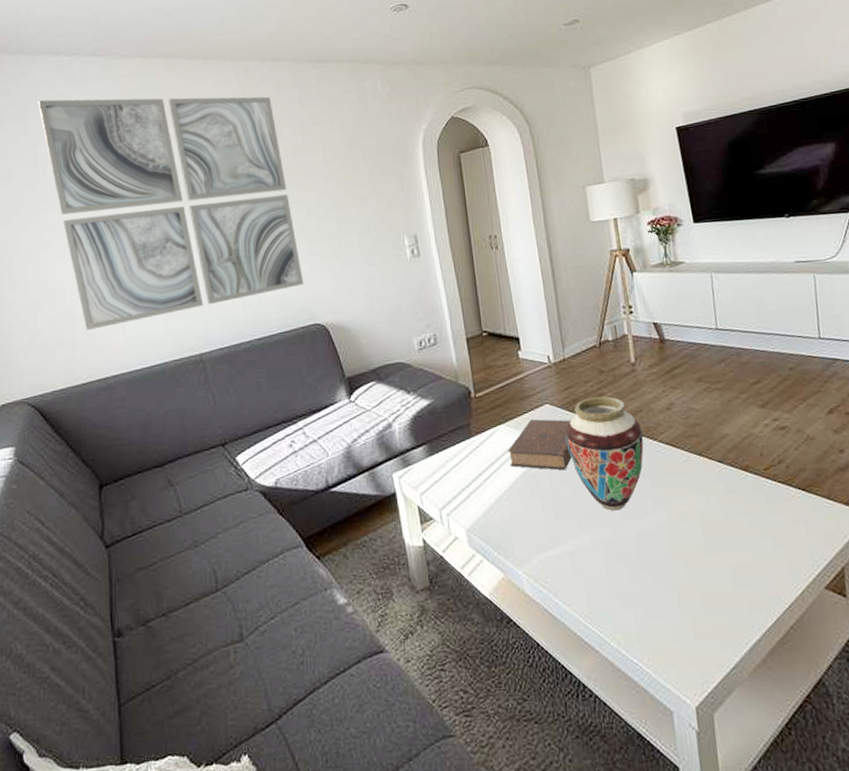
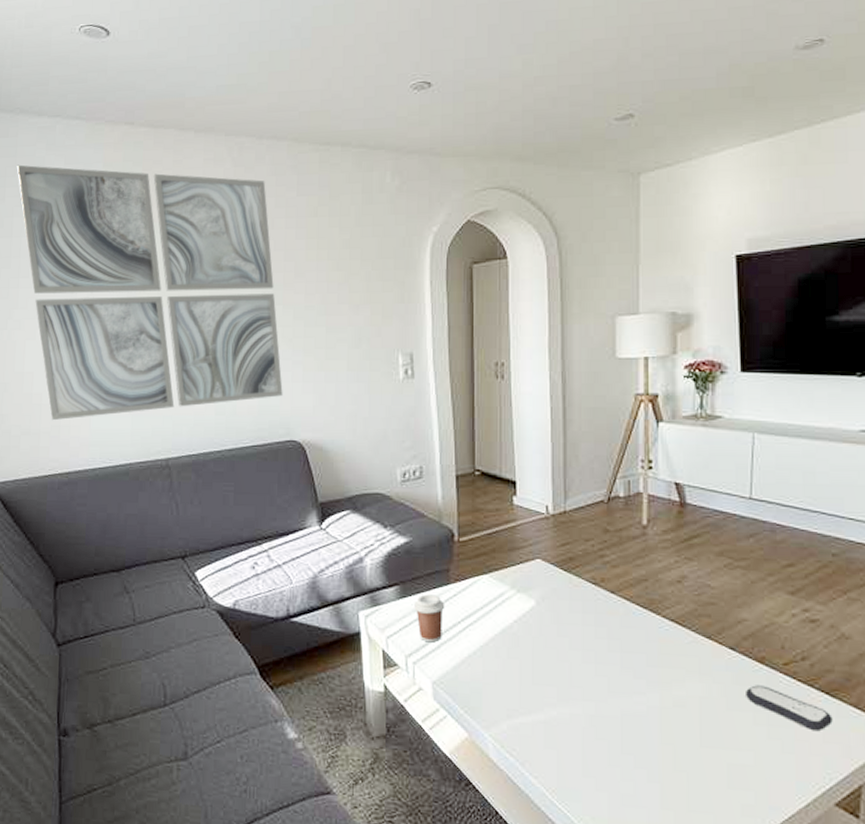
coffee cup: none [442,448,470,494] -> present [414,594,445,643]
book: present [507,418,572,471] -> none [487,572,563,634]
vase: present [565,396,644,511] -> none [555,558,646,685]
remote control: none [737,490,812,525] -> present [746,685,833,732]

